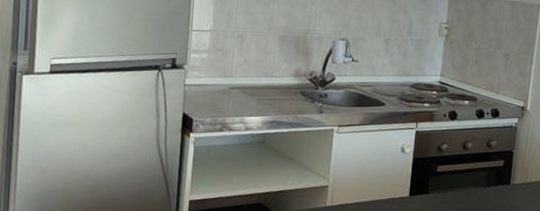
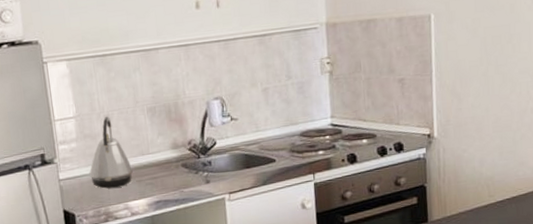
kettle: none [213,36,255,102] -> present [89,117,133,189]

